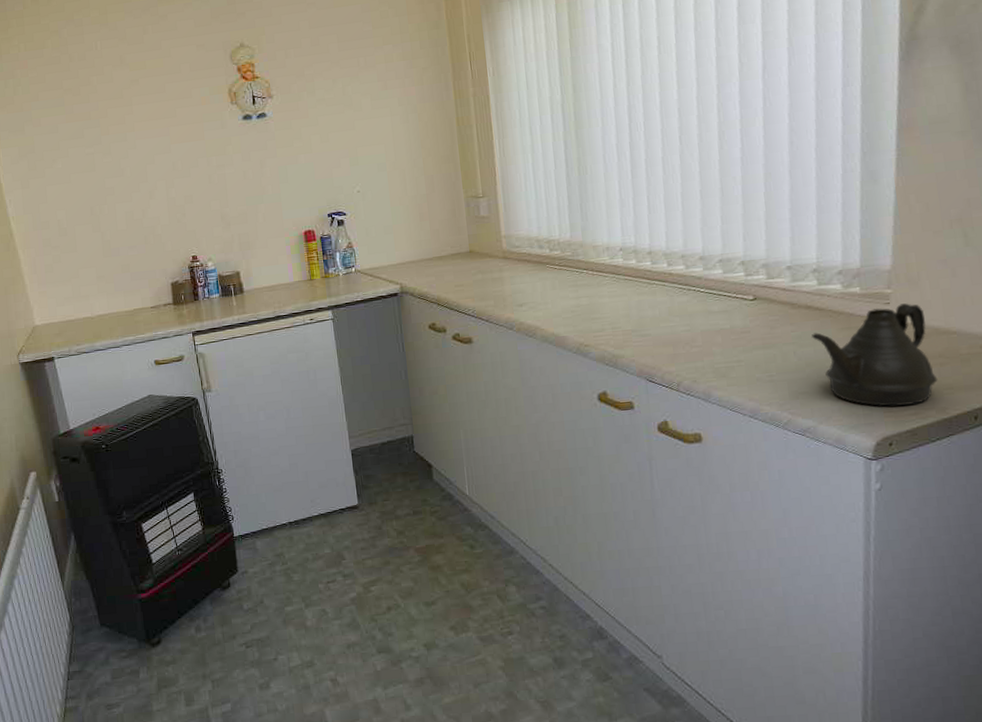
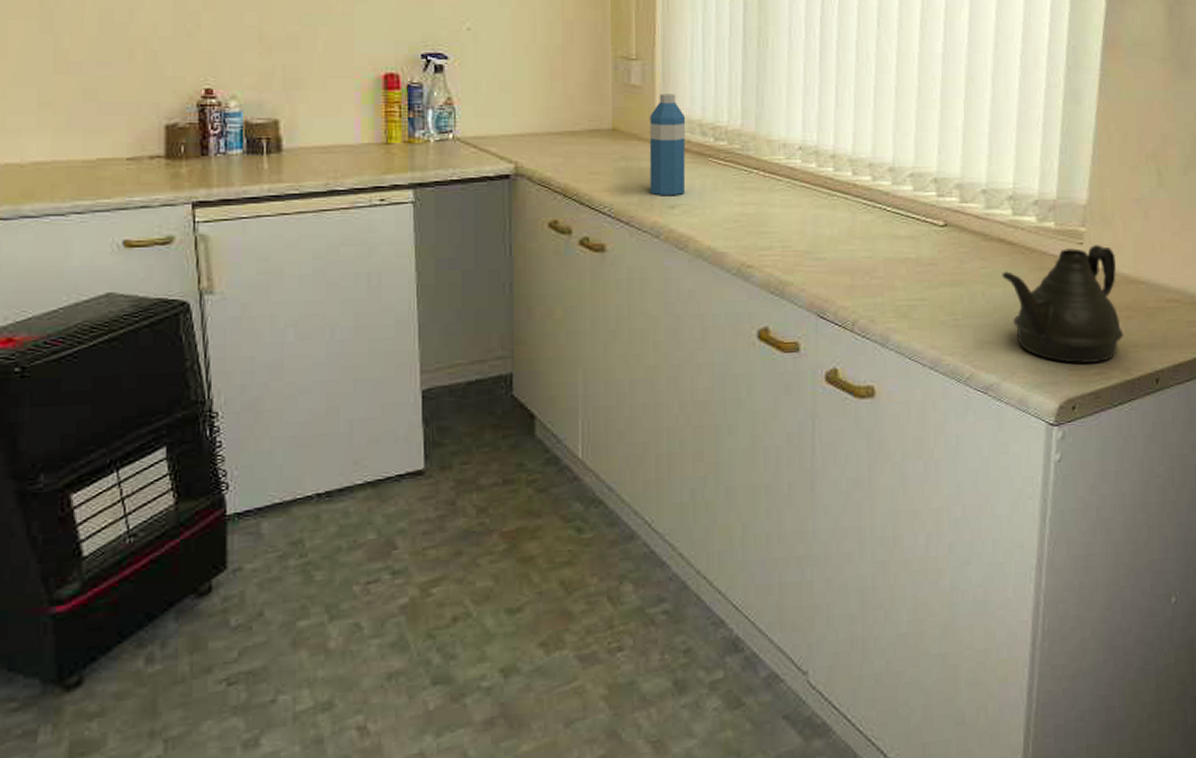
water bottle: none [497,219,530,298] -> present [649,93,686,195]

